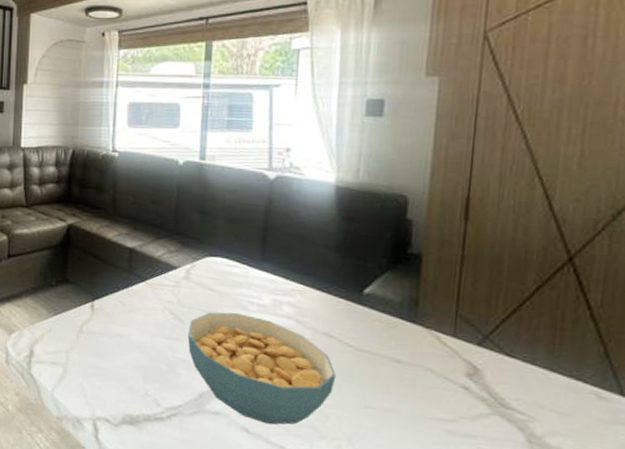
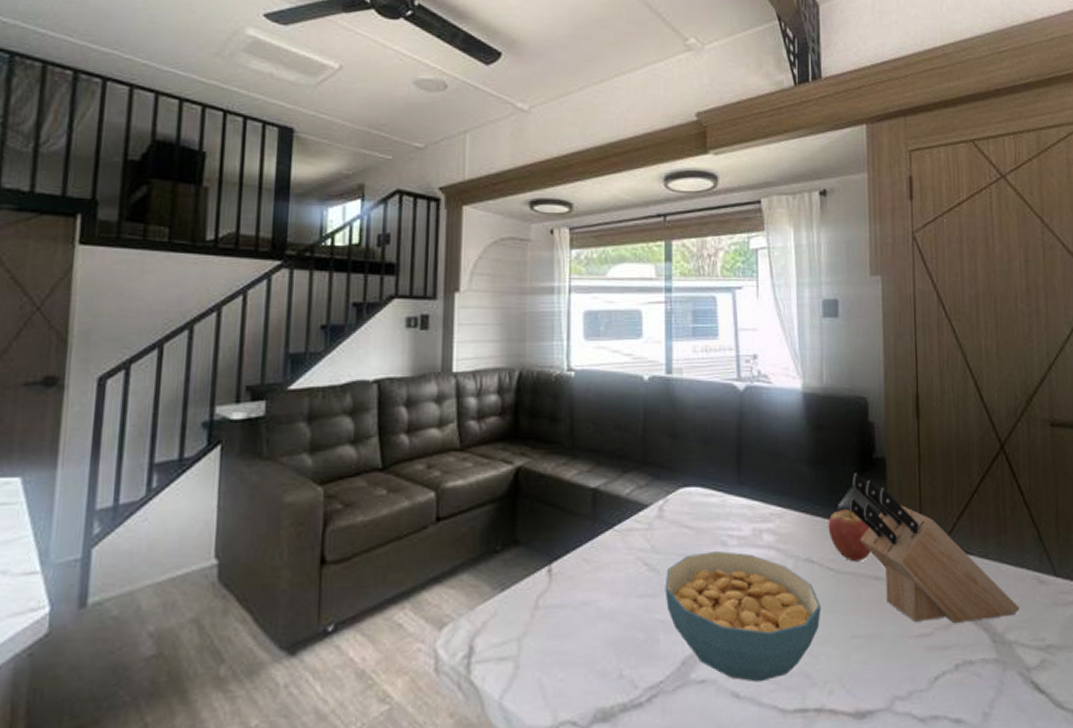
fruit: none [350,290,395,344] -> present [828,502,871,562]
knife block: none [375,264,568,422] -> present [849,473,1020,623]

